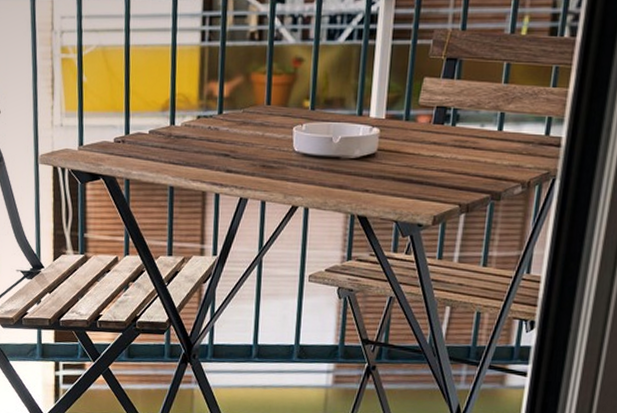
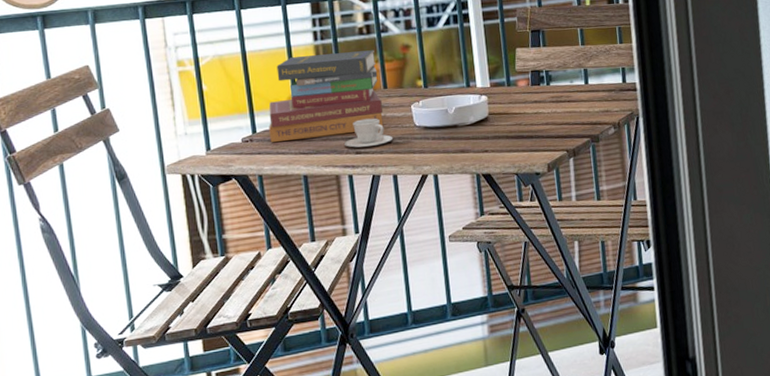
books: none [142,57,264,149] -> present [269,50,384,143]
cup: none [215,135,268,166] -> present [343,118,394,148]

